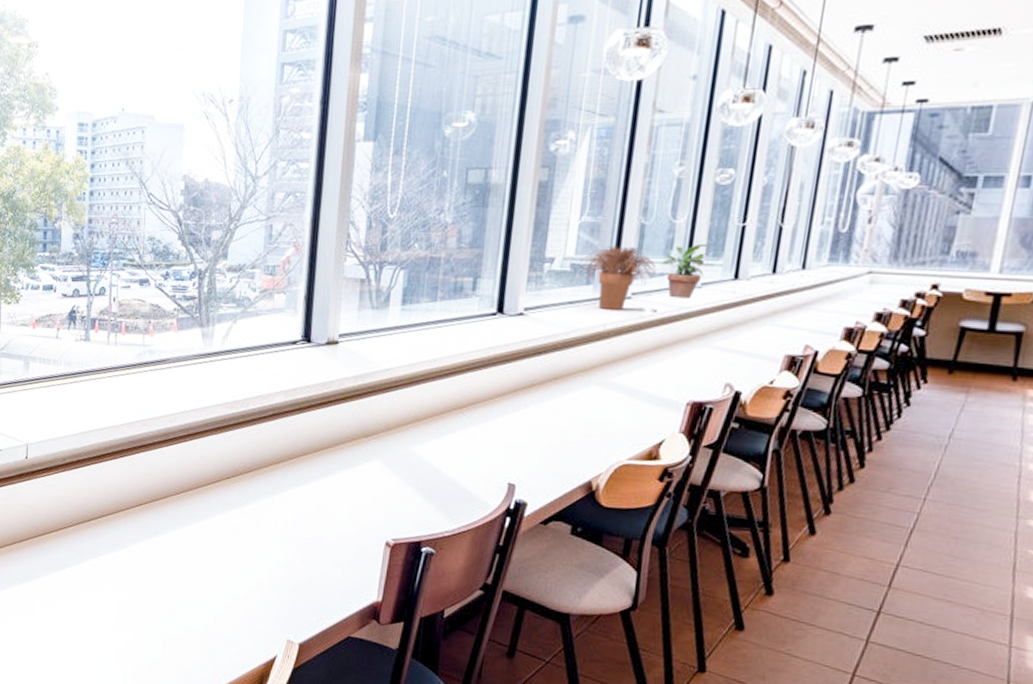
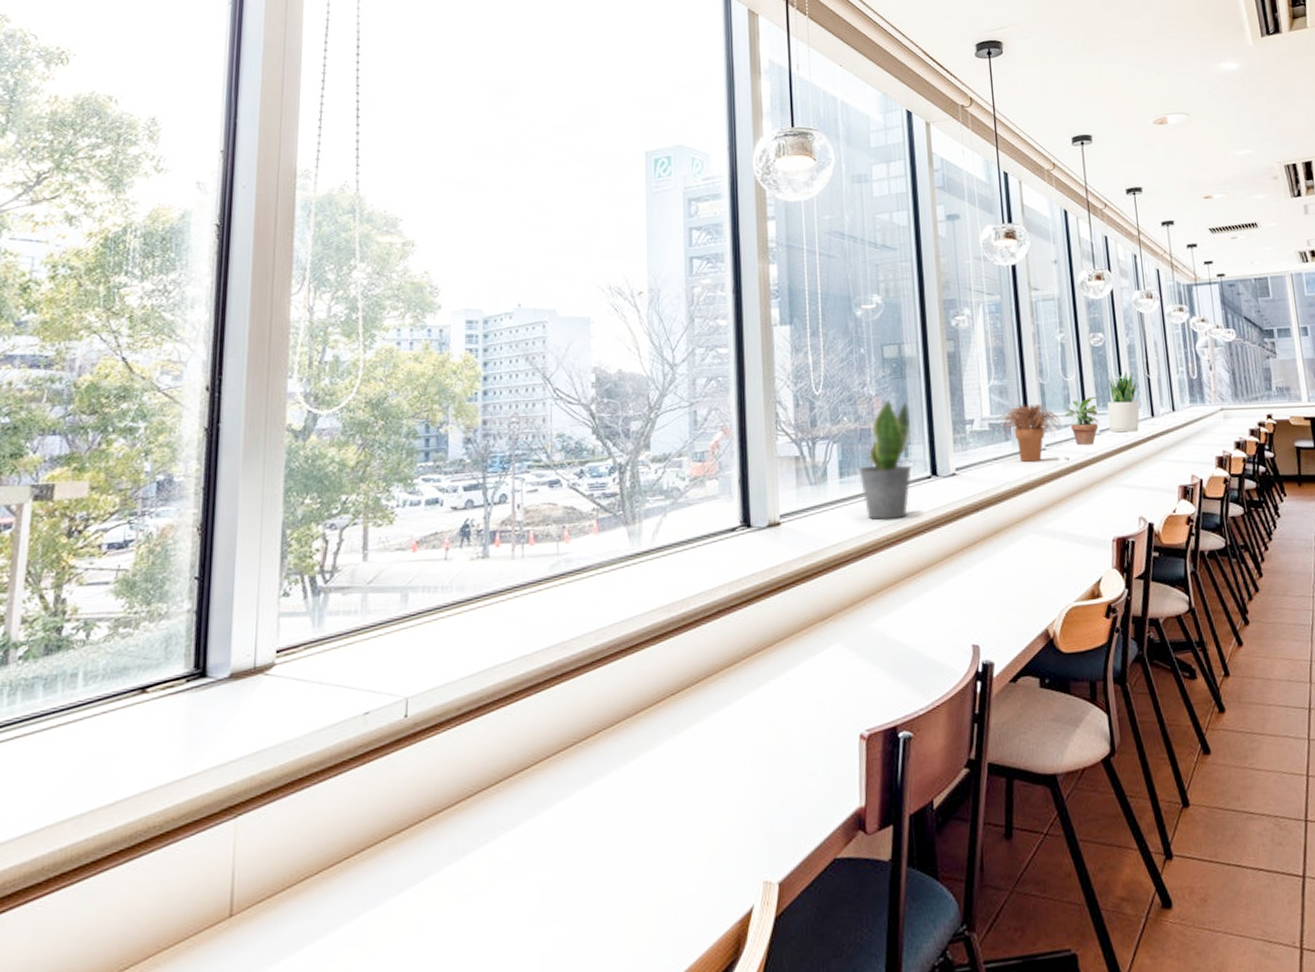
potted plant: none [421,228,485,353] -> present [859,398,913,521]
planter: none [714,217,765,289] -> present [1107,371,1140,433]

